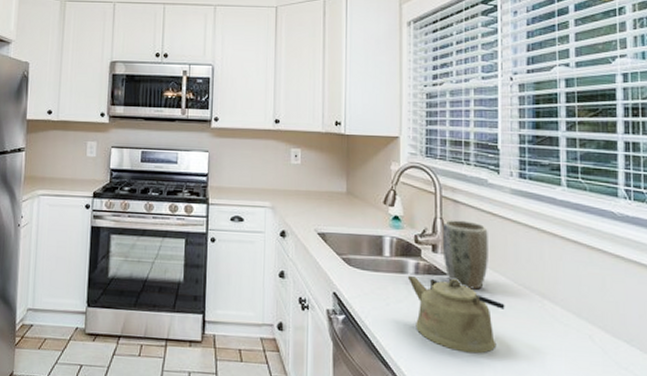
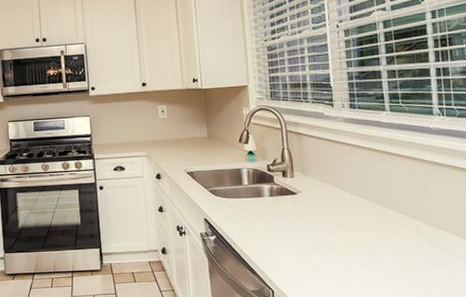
kettle: present [407,276,505,354] -> none [264,196,346,255]
plant pot: present [442,219,488,290] -> none [290,148,330,204]

